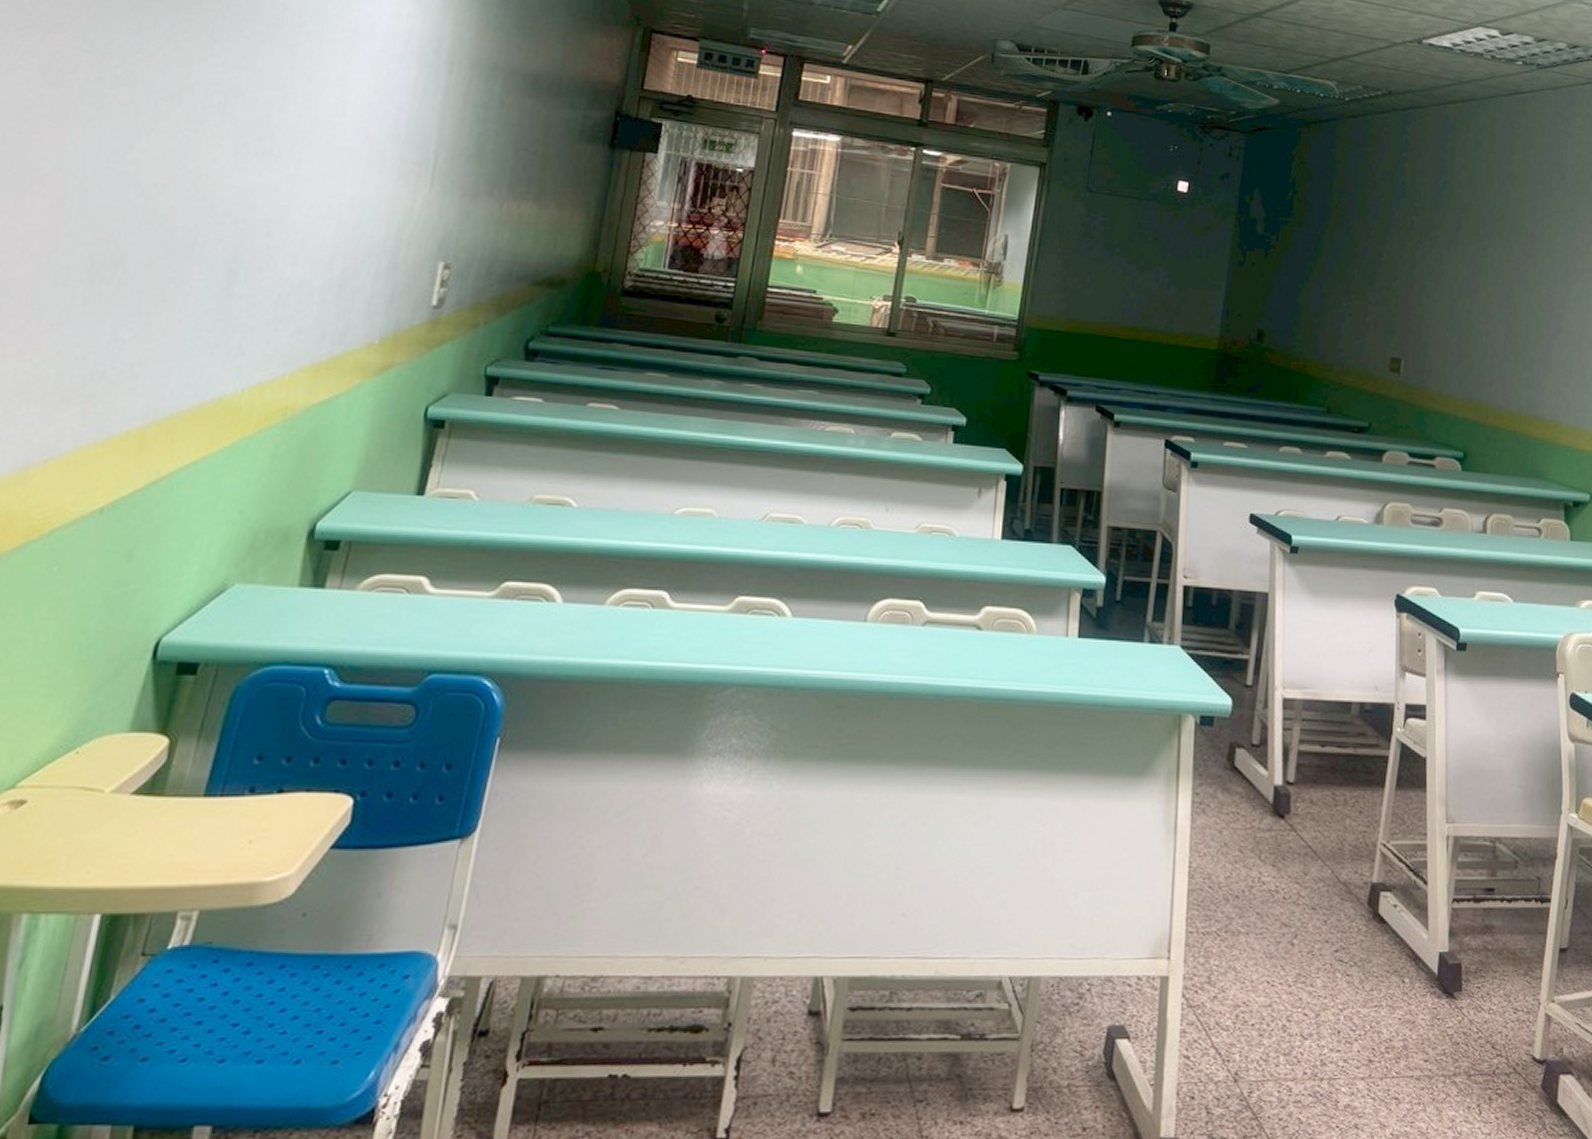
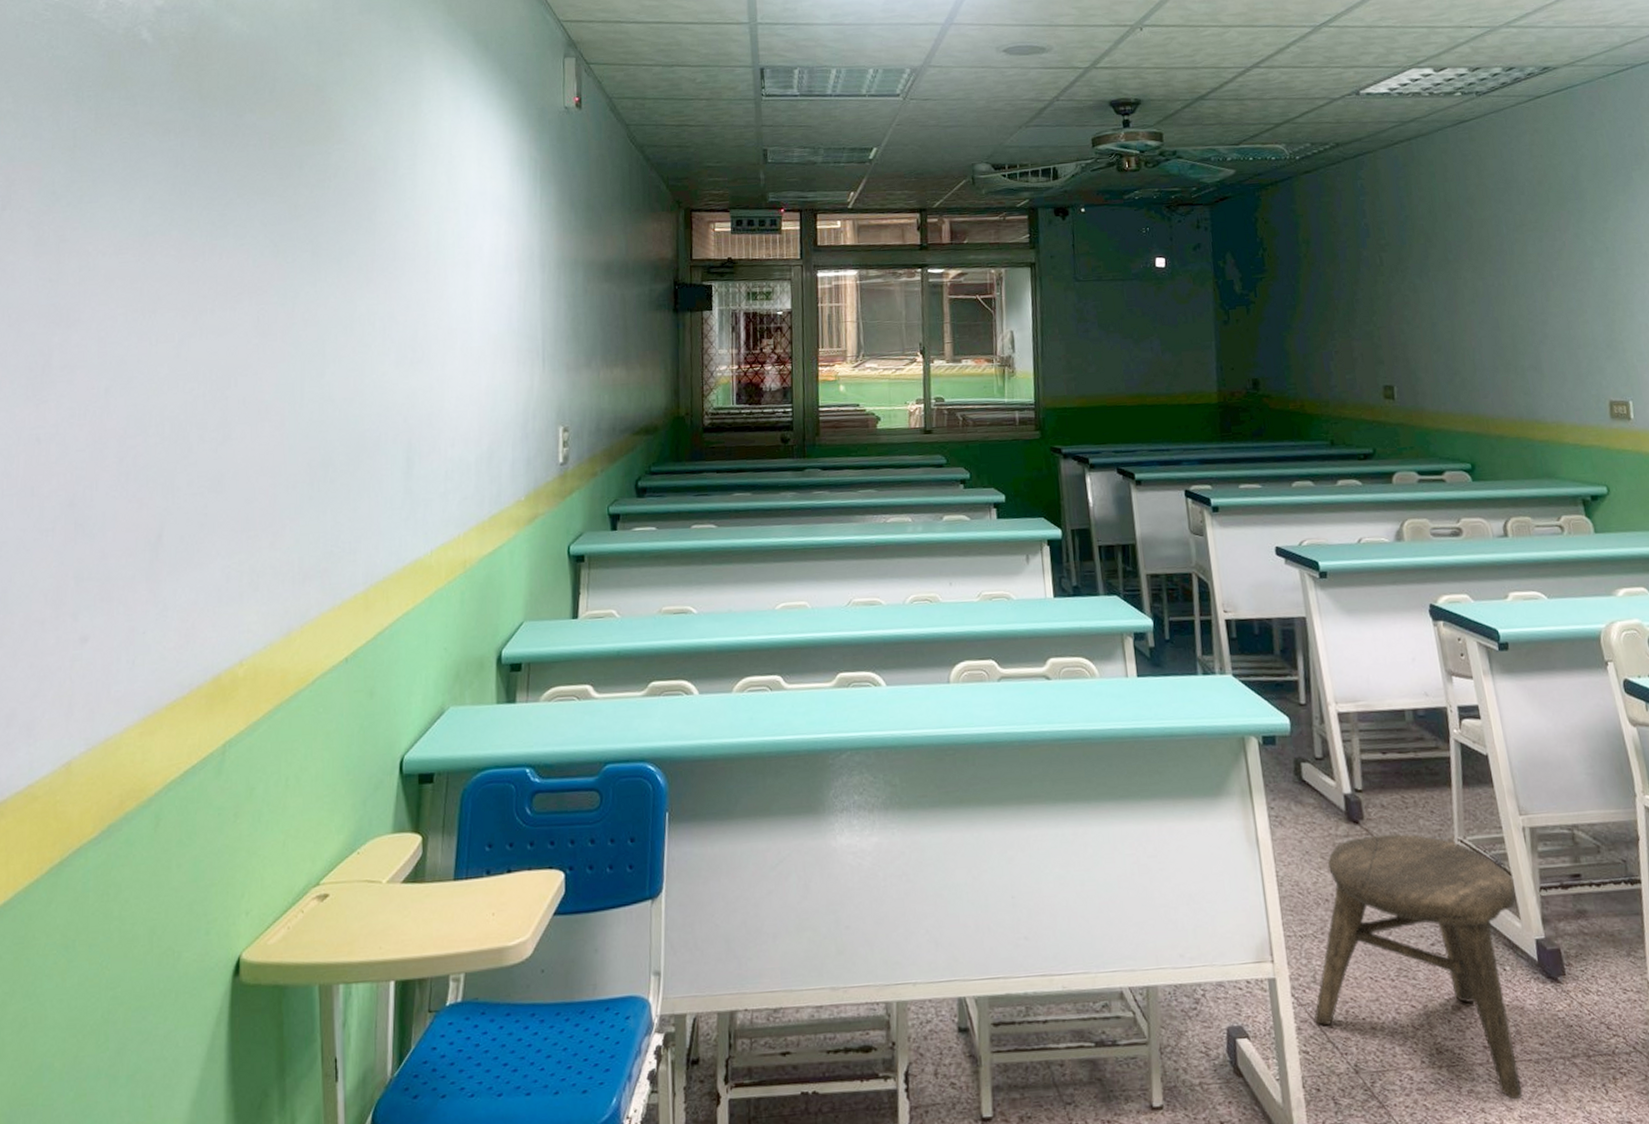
stool: none [1202,831,1428,1116] -> present [1314,833,1523,1099]

